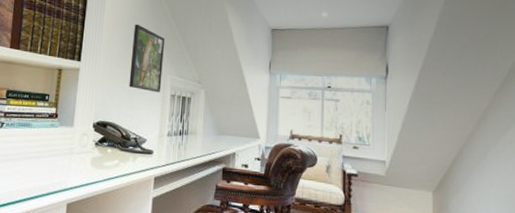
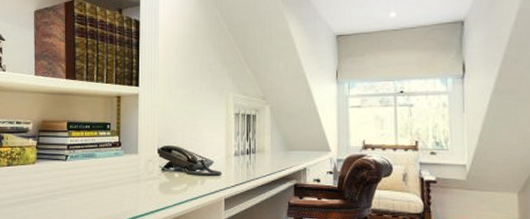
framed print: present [129,24,166,93] -> none [190,42,225,112]

